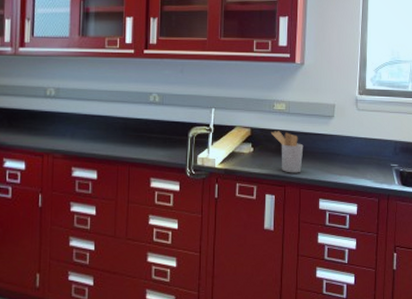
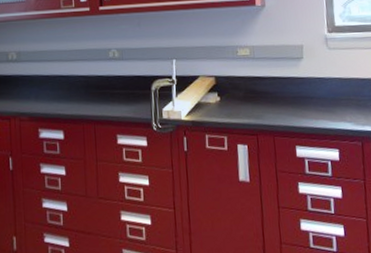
utensil holder: present [271,131,304,173] -> none [237,77,274,121]

